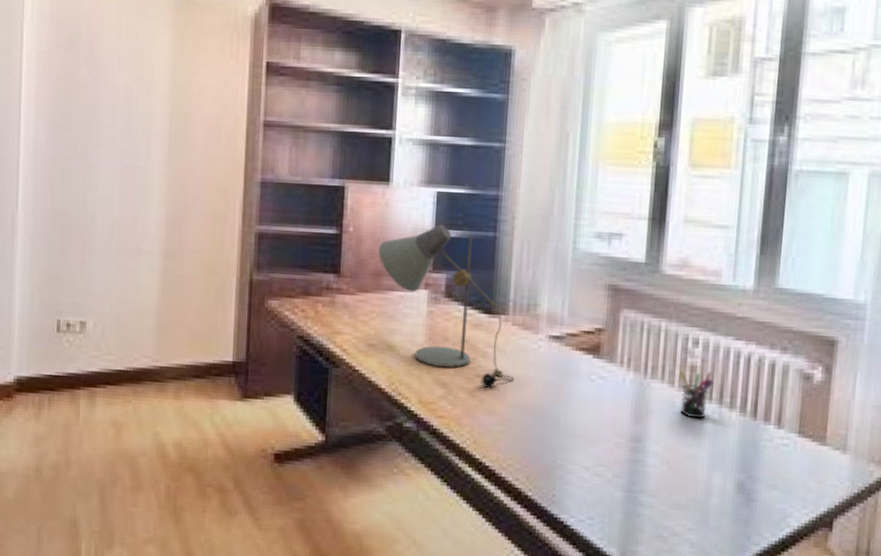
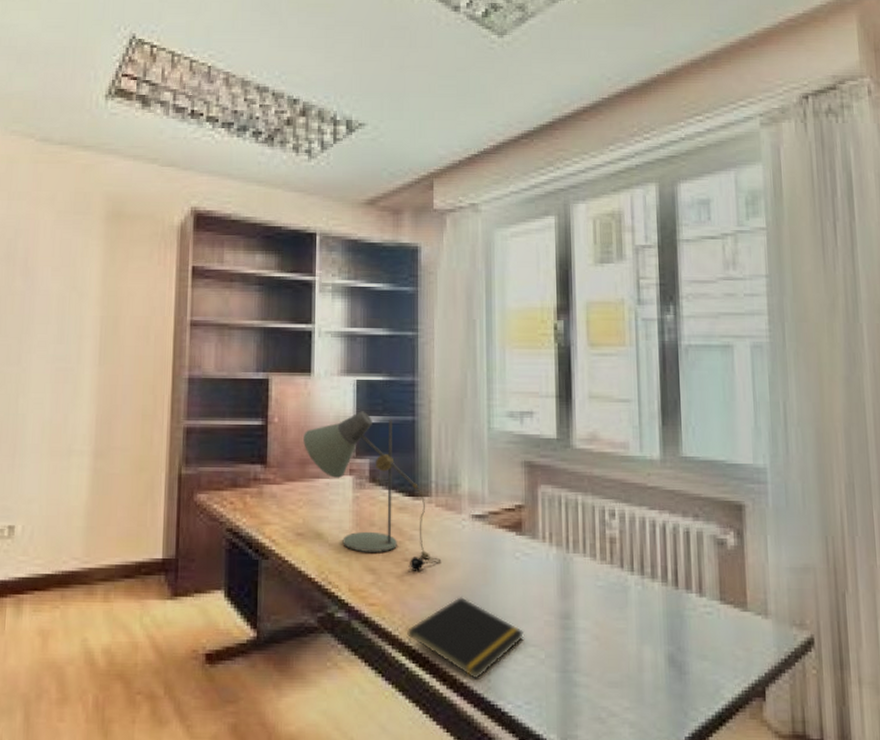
notepad: none [473,415,594,494] -> present [406,597,525,679]
pen holder: present [679,371,714,419] -> none [600,542,633,591]

